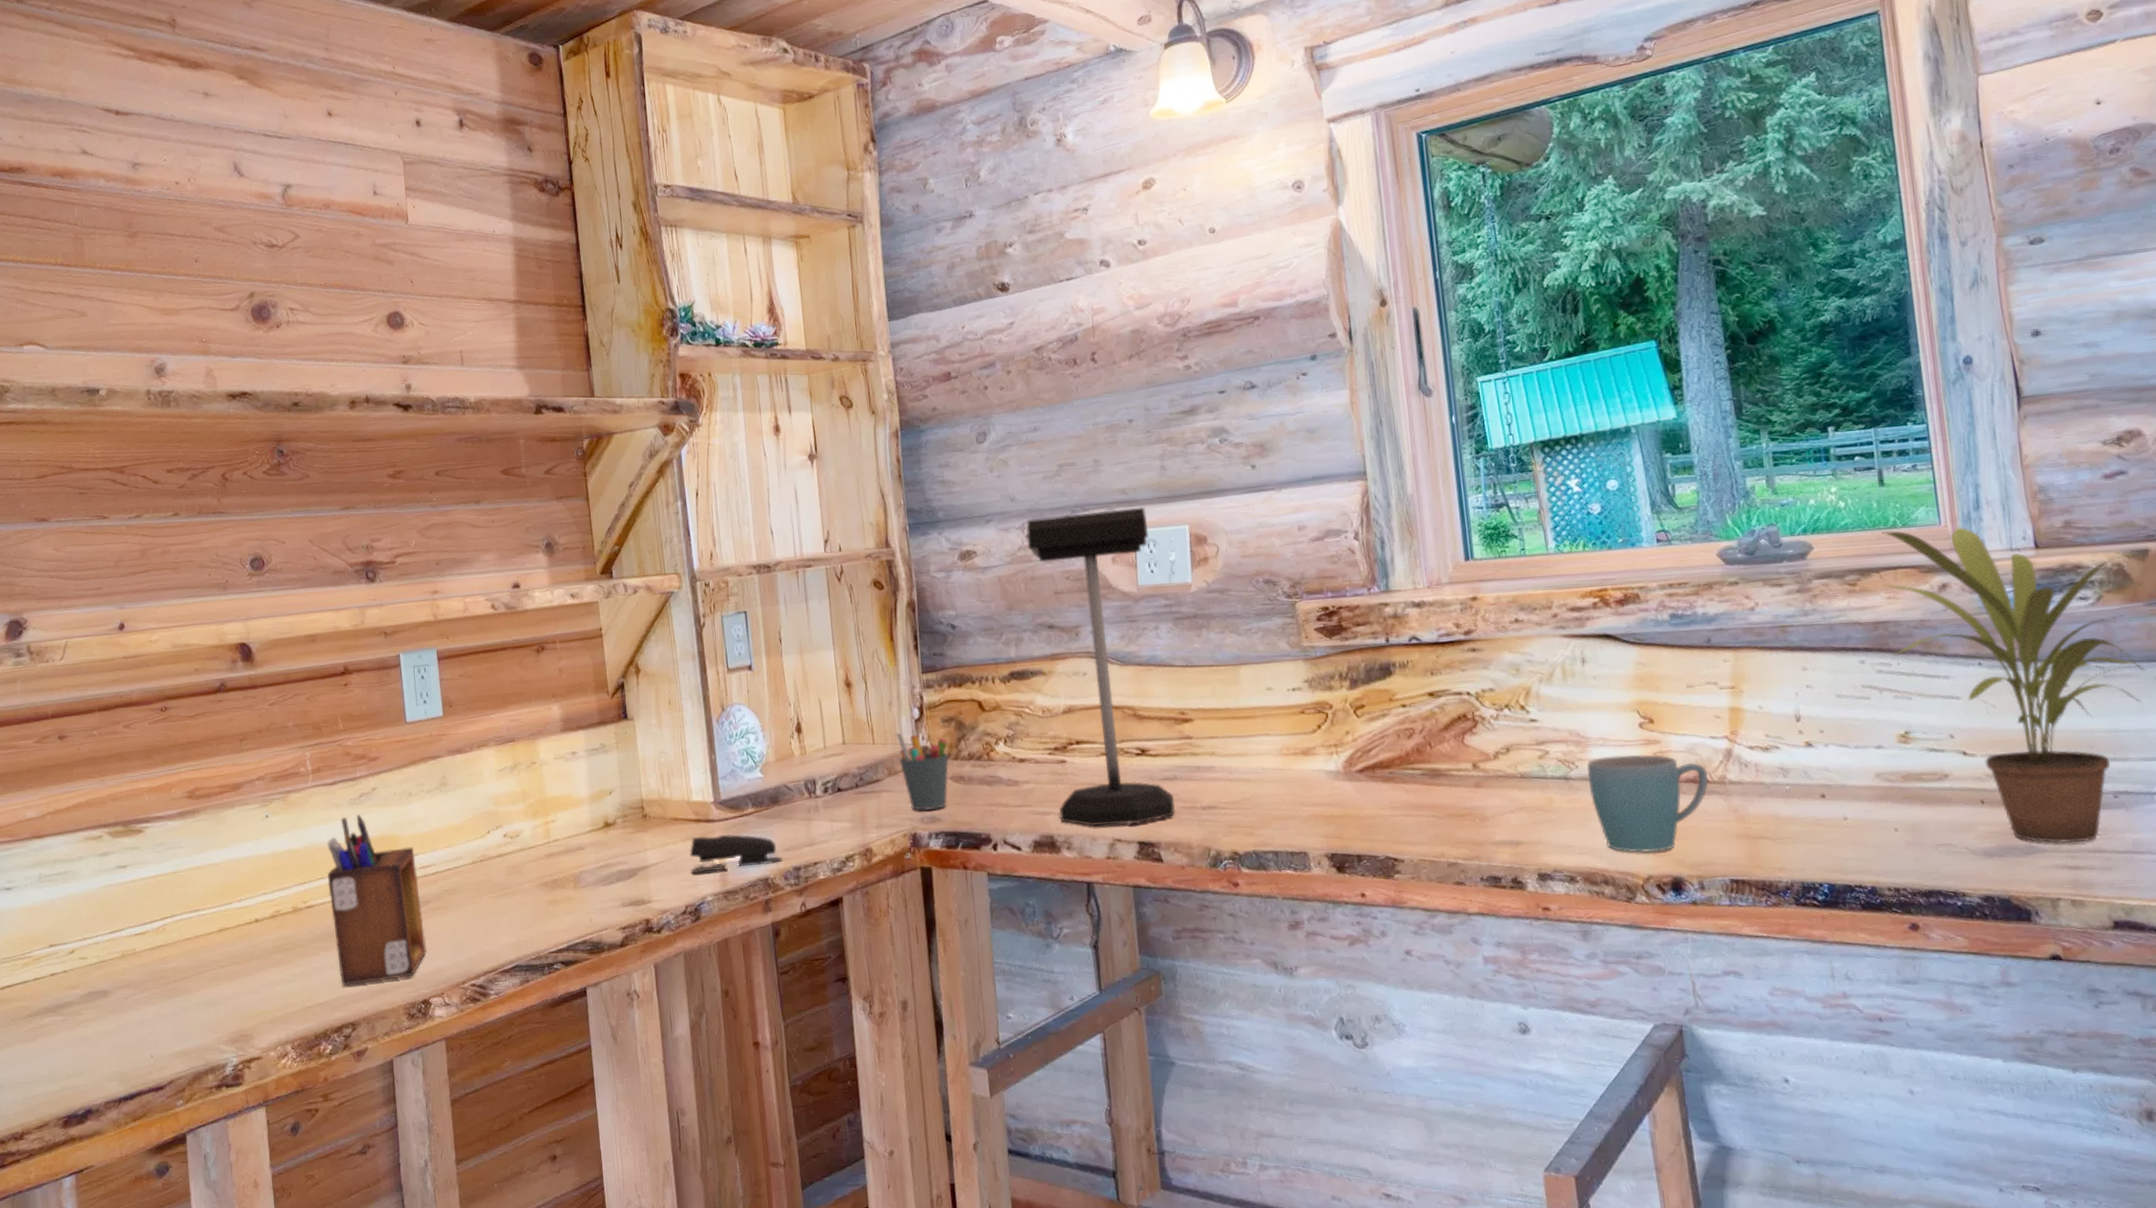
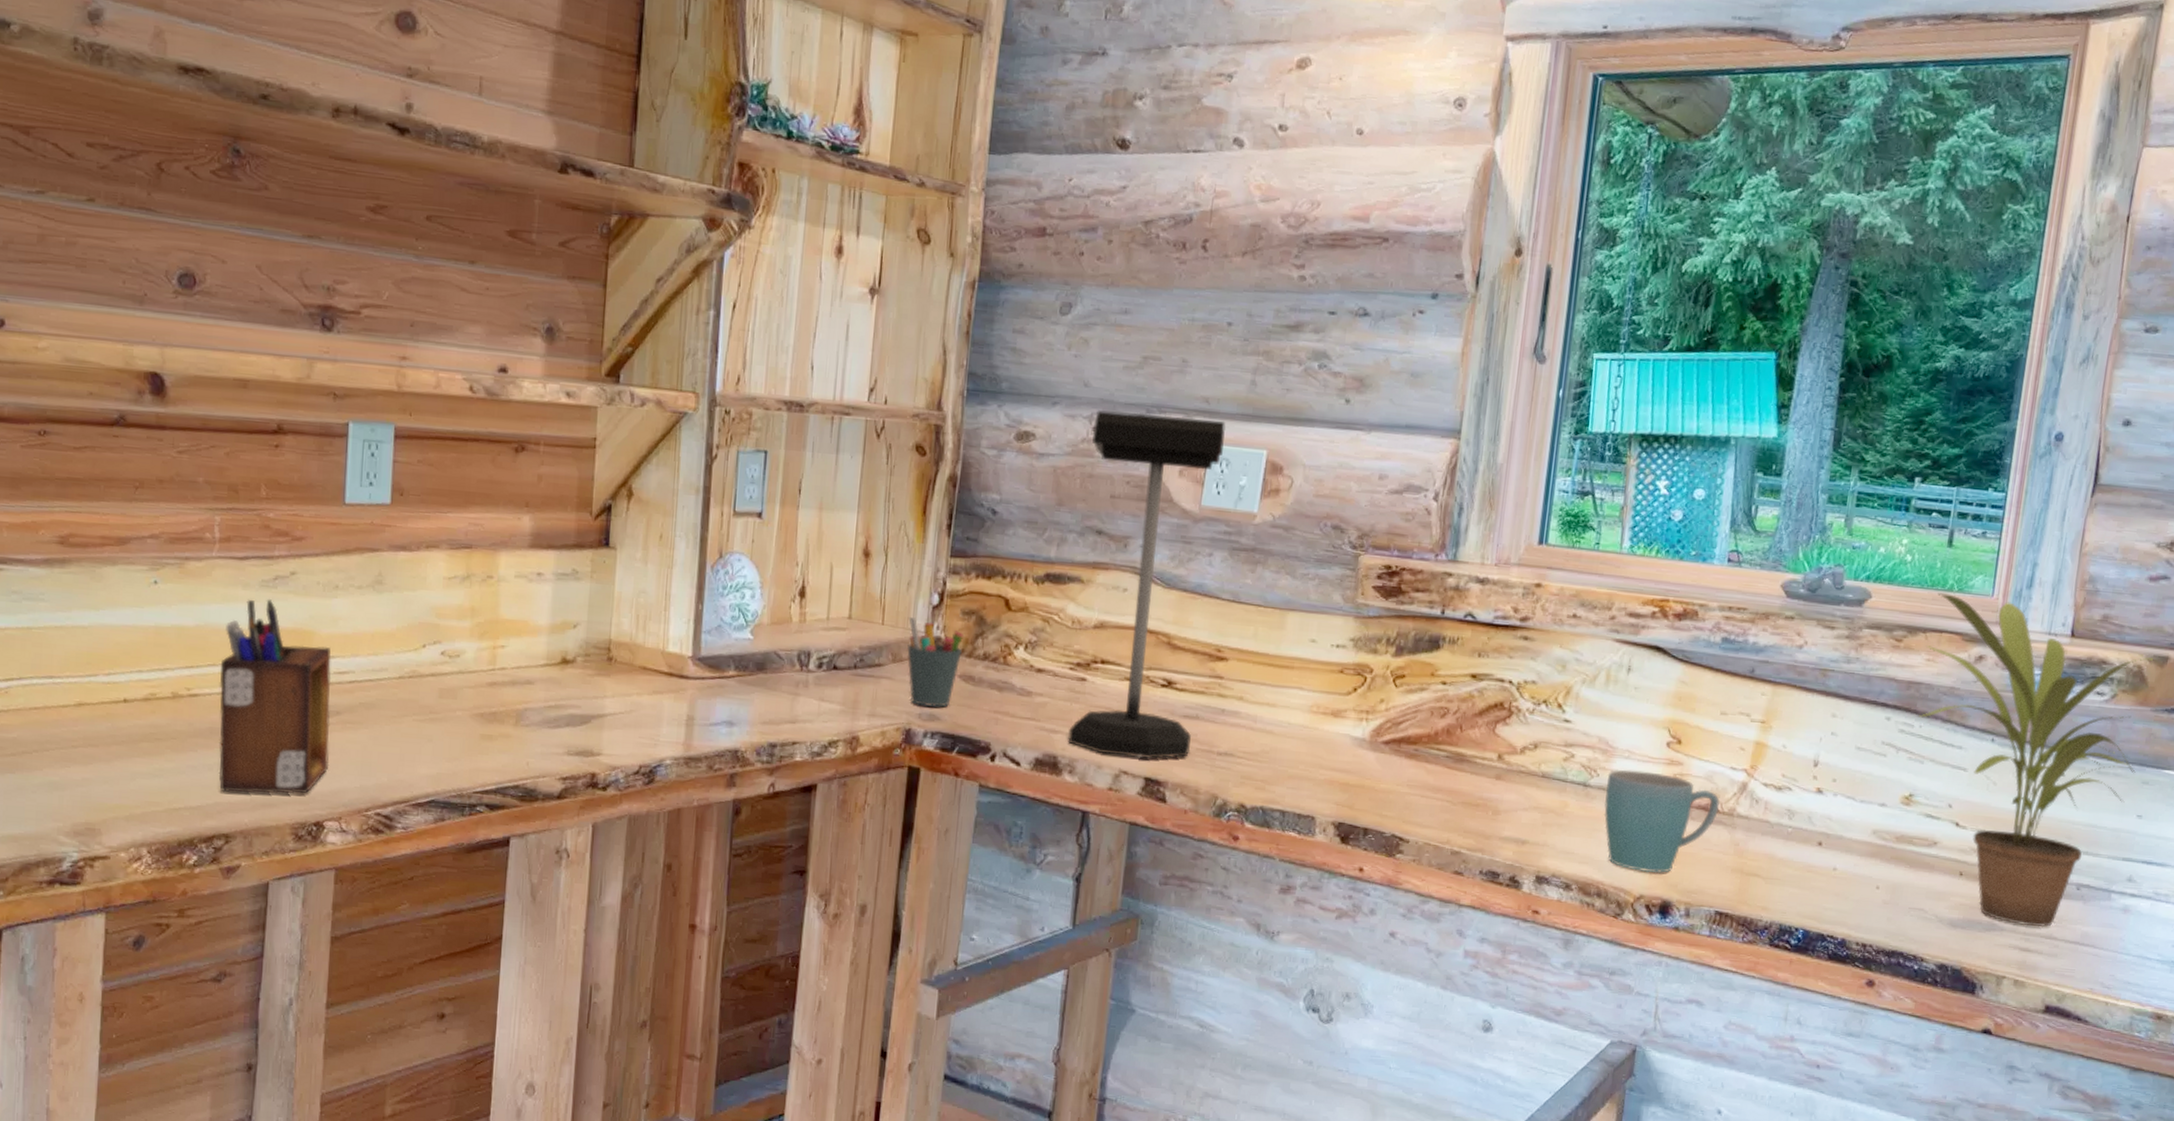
stapler: present [689,834,783,874] -> none [652,691,759,736]

